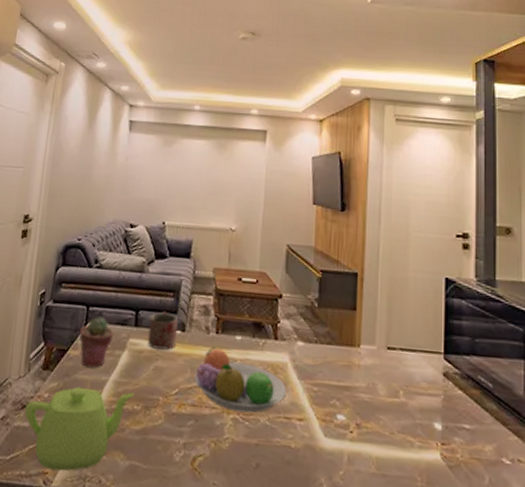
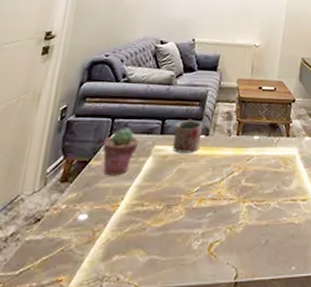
teapot: present [24,386,135,471] -> none [37,195,158,277]
fruit bowl: present [194,347,286,413] -> none [214,147,294,200]

